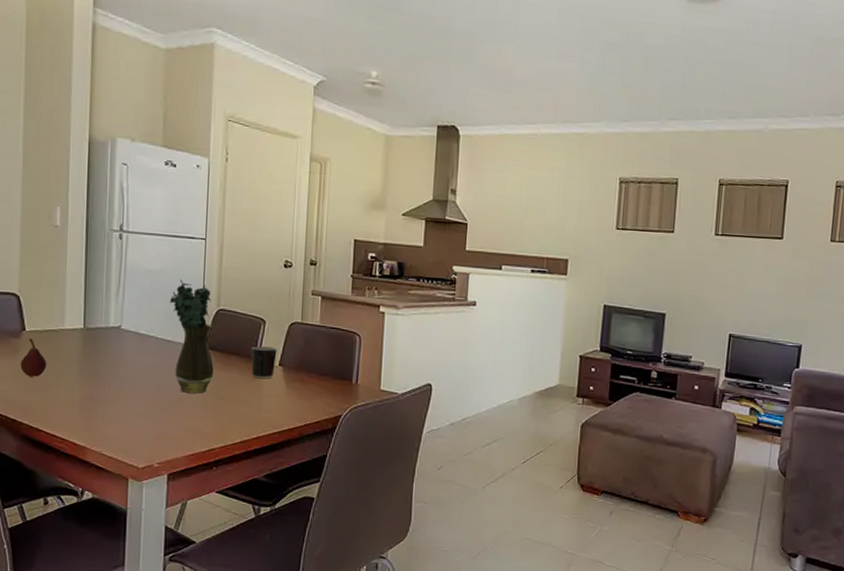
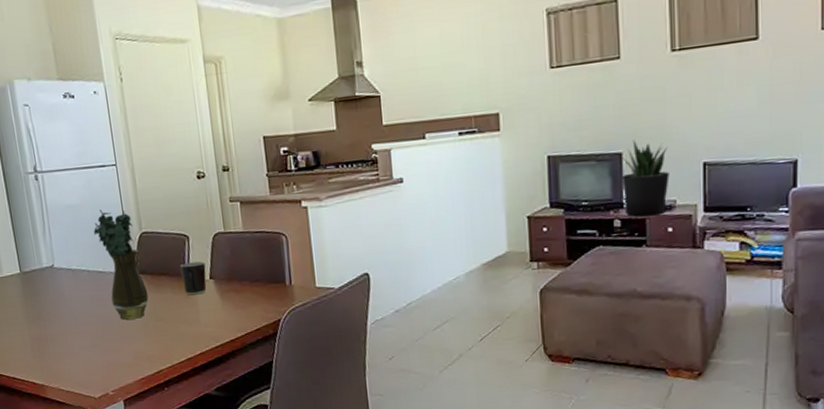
planter: none [662,304,704,373] -> present [621,140,670,217]

